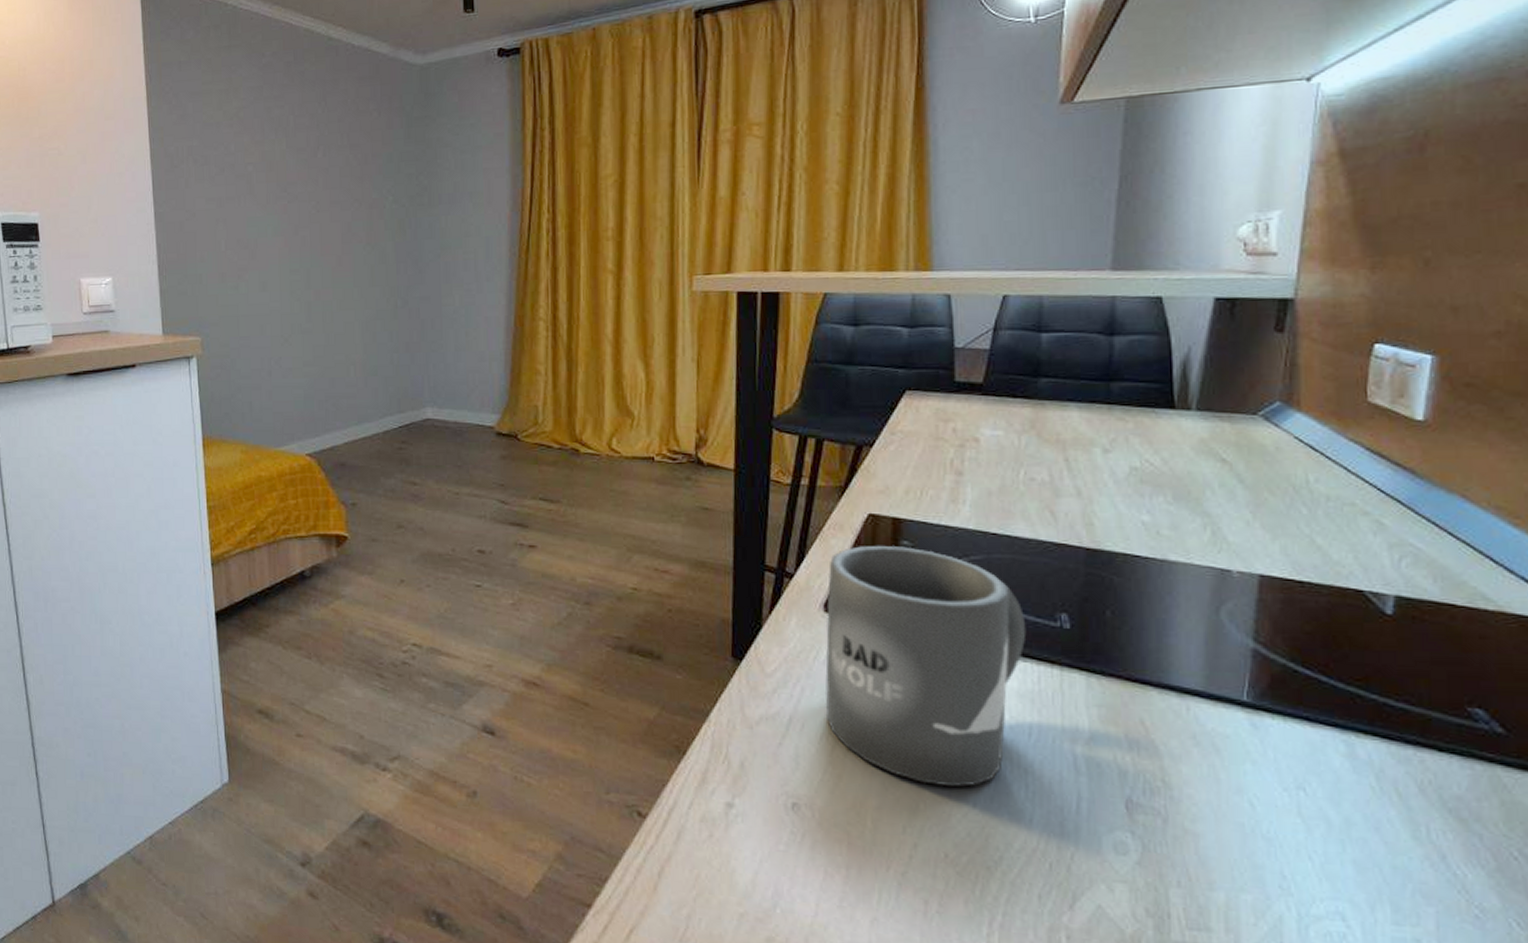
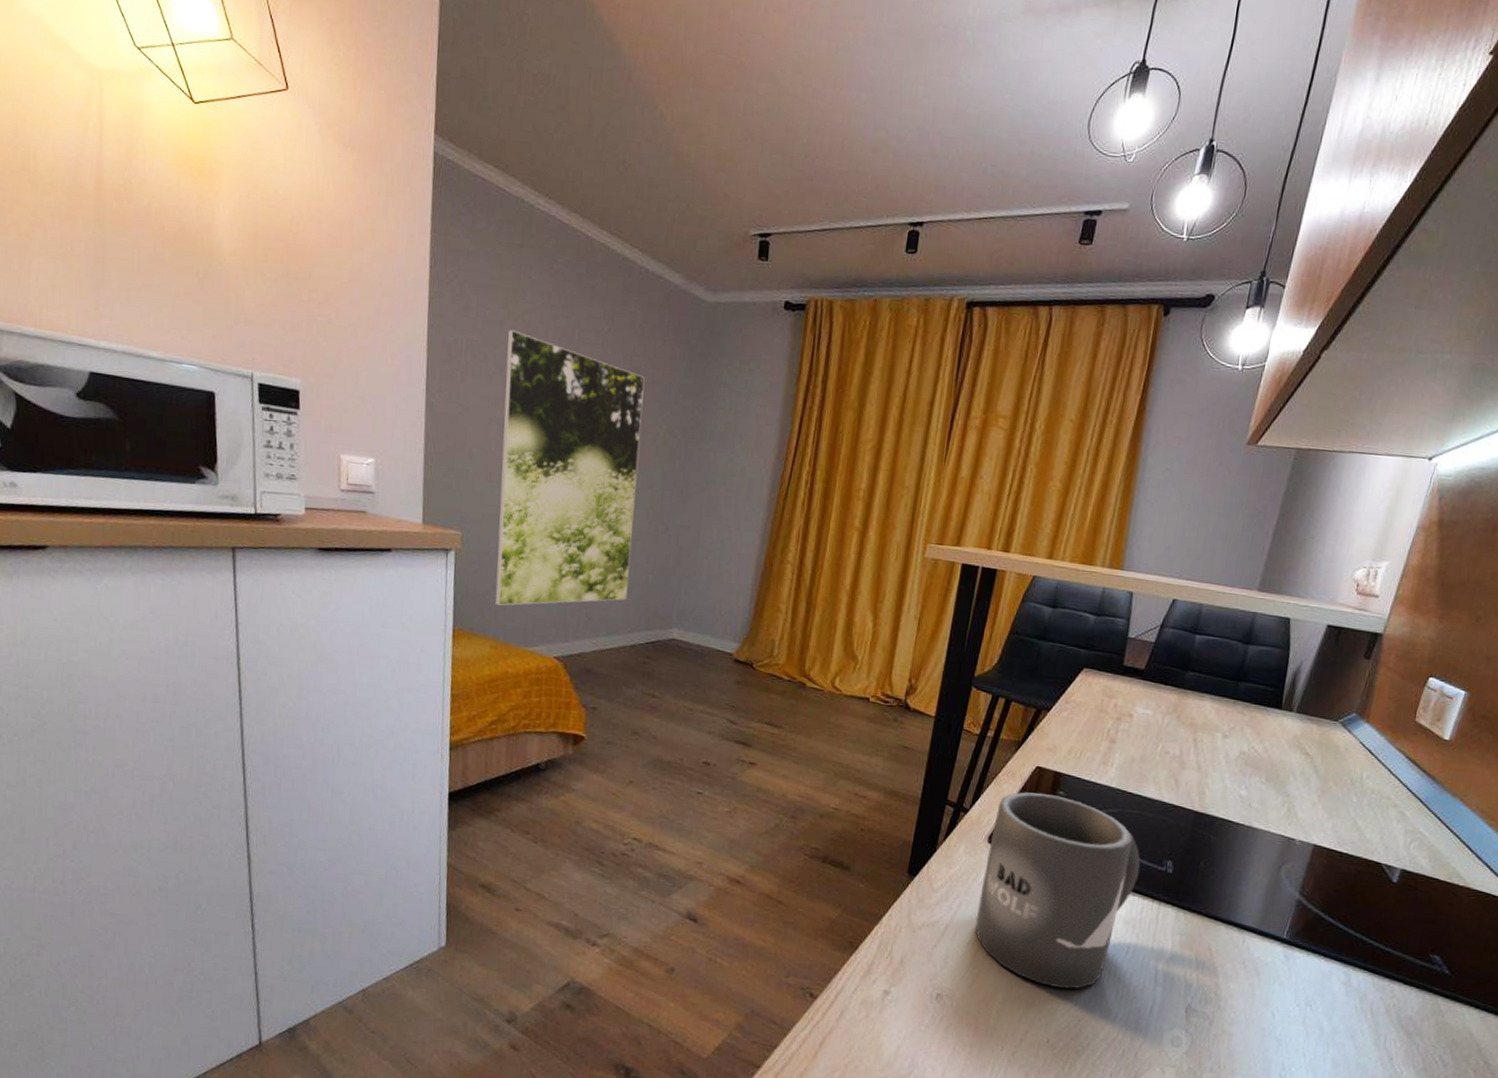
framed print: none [225,129,374,407] -> present [495,329,645,606]

